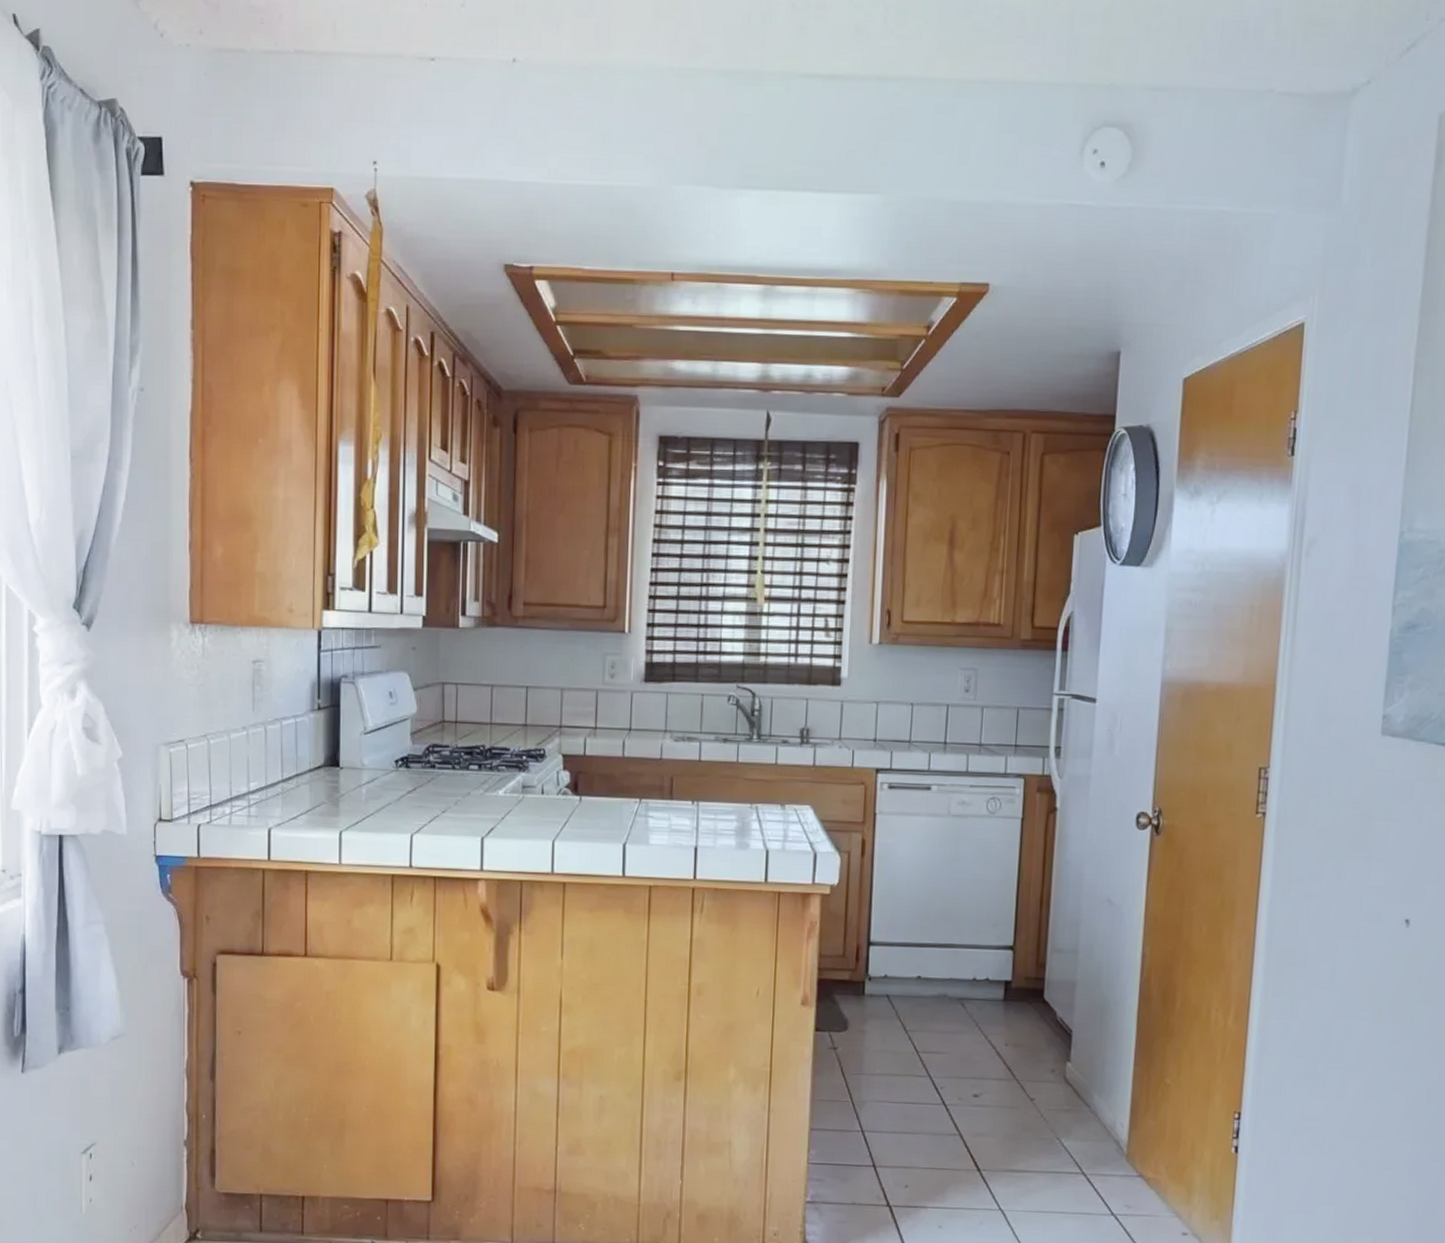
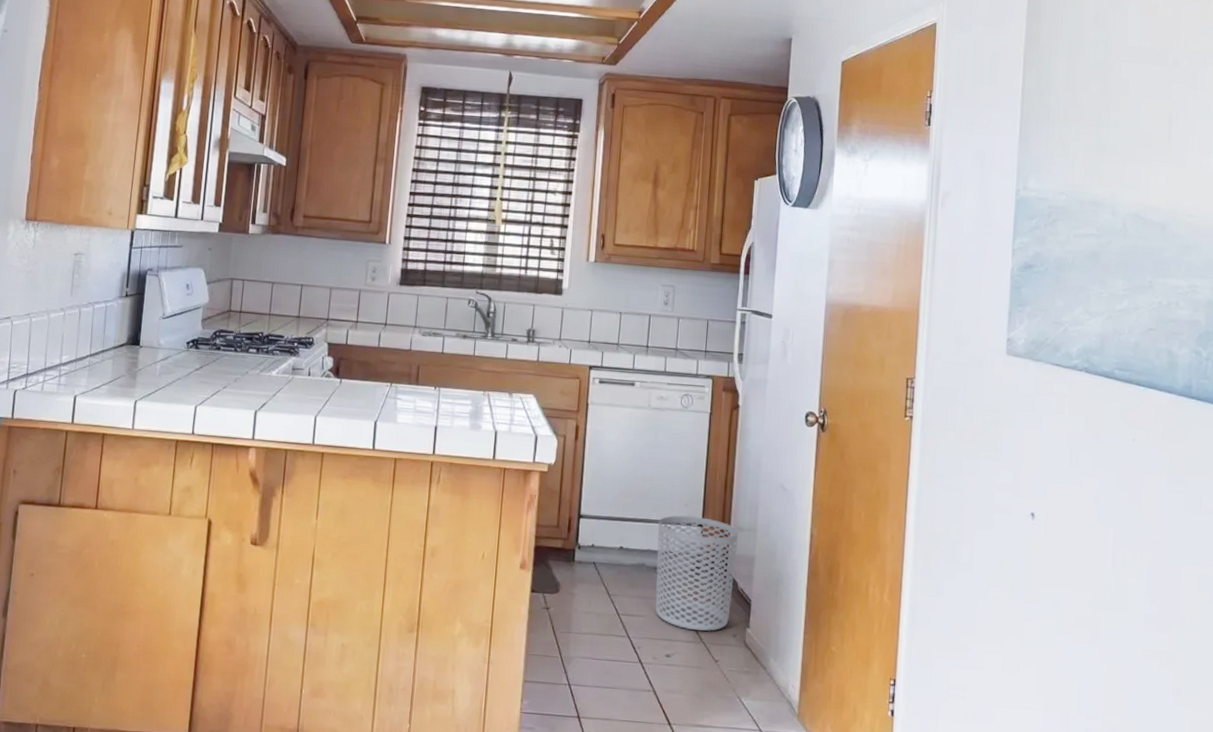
waste bin: none [960,937,1057,1068] -> present [655,515,739,632]

